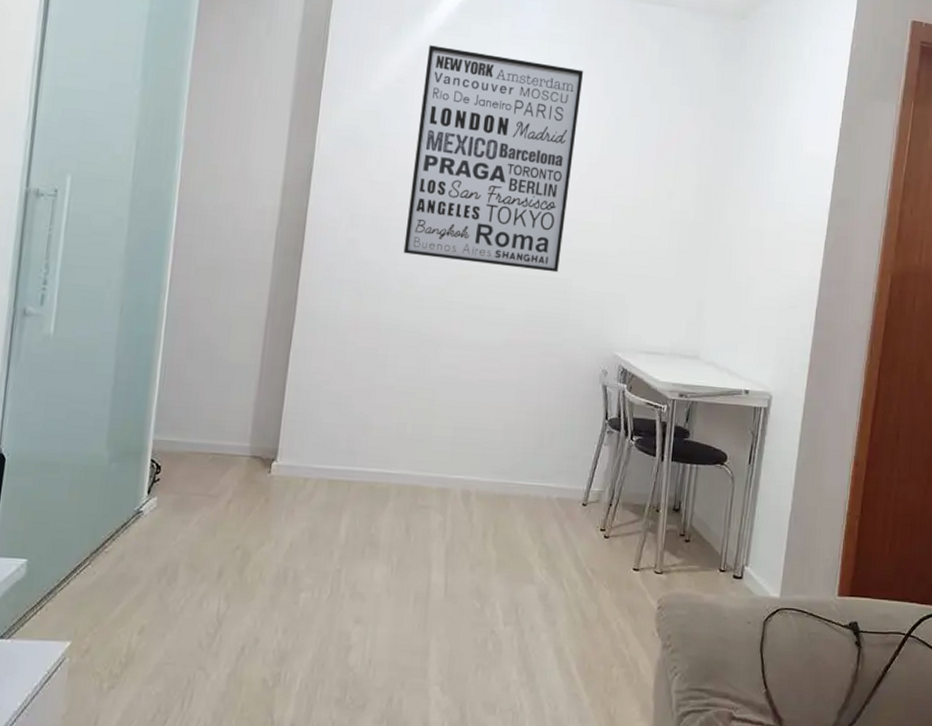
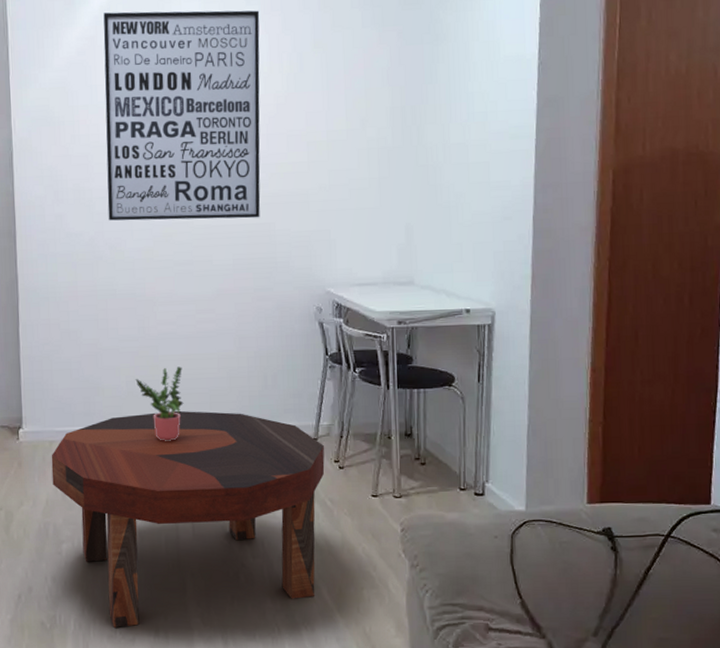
coffee table: none [300,459,592,691] -> present [51,410,325,628]
potted plant: none [407,413,458,492] -> present [135,366,184,441]

